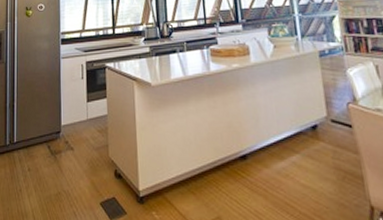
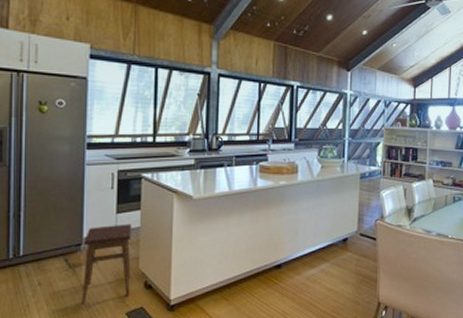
stool: none [62,111,103,192] -> present [82,224,132,305]

